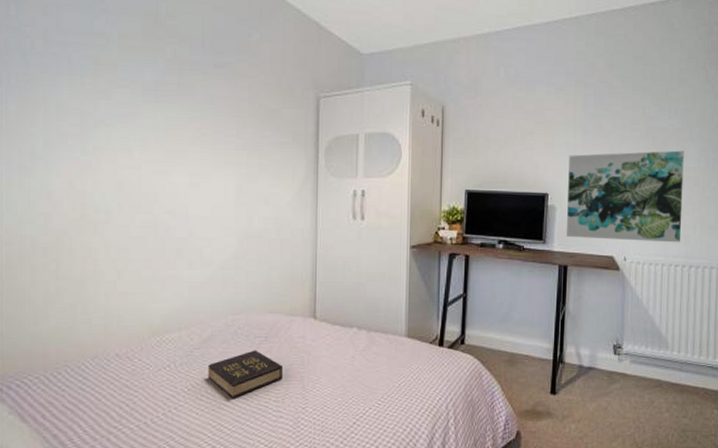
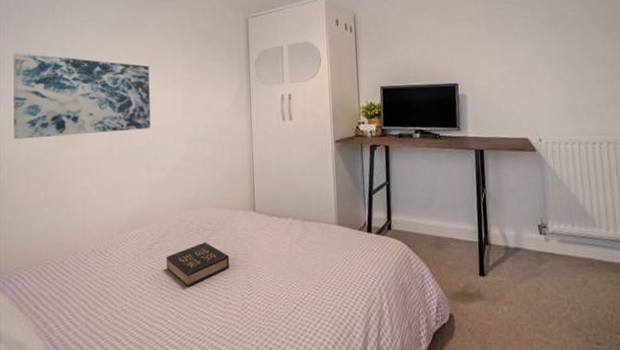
wall art: none [14,111,195,220] -> present [13,52,151,140]
wall art: present [567,150,684,243] -> none [474,32,595,123]

